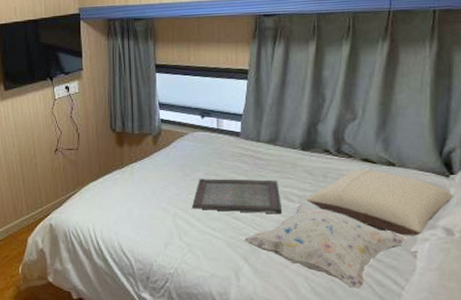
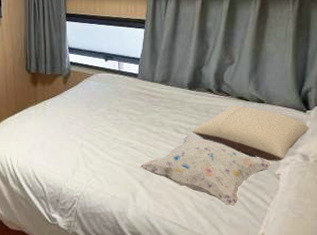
serving tray: present [192,179,283,215] -> none [96,114,173,144]

